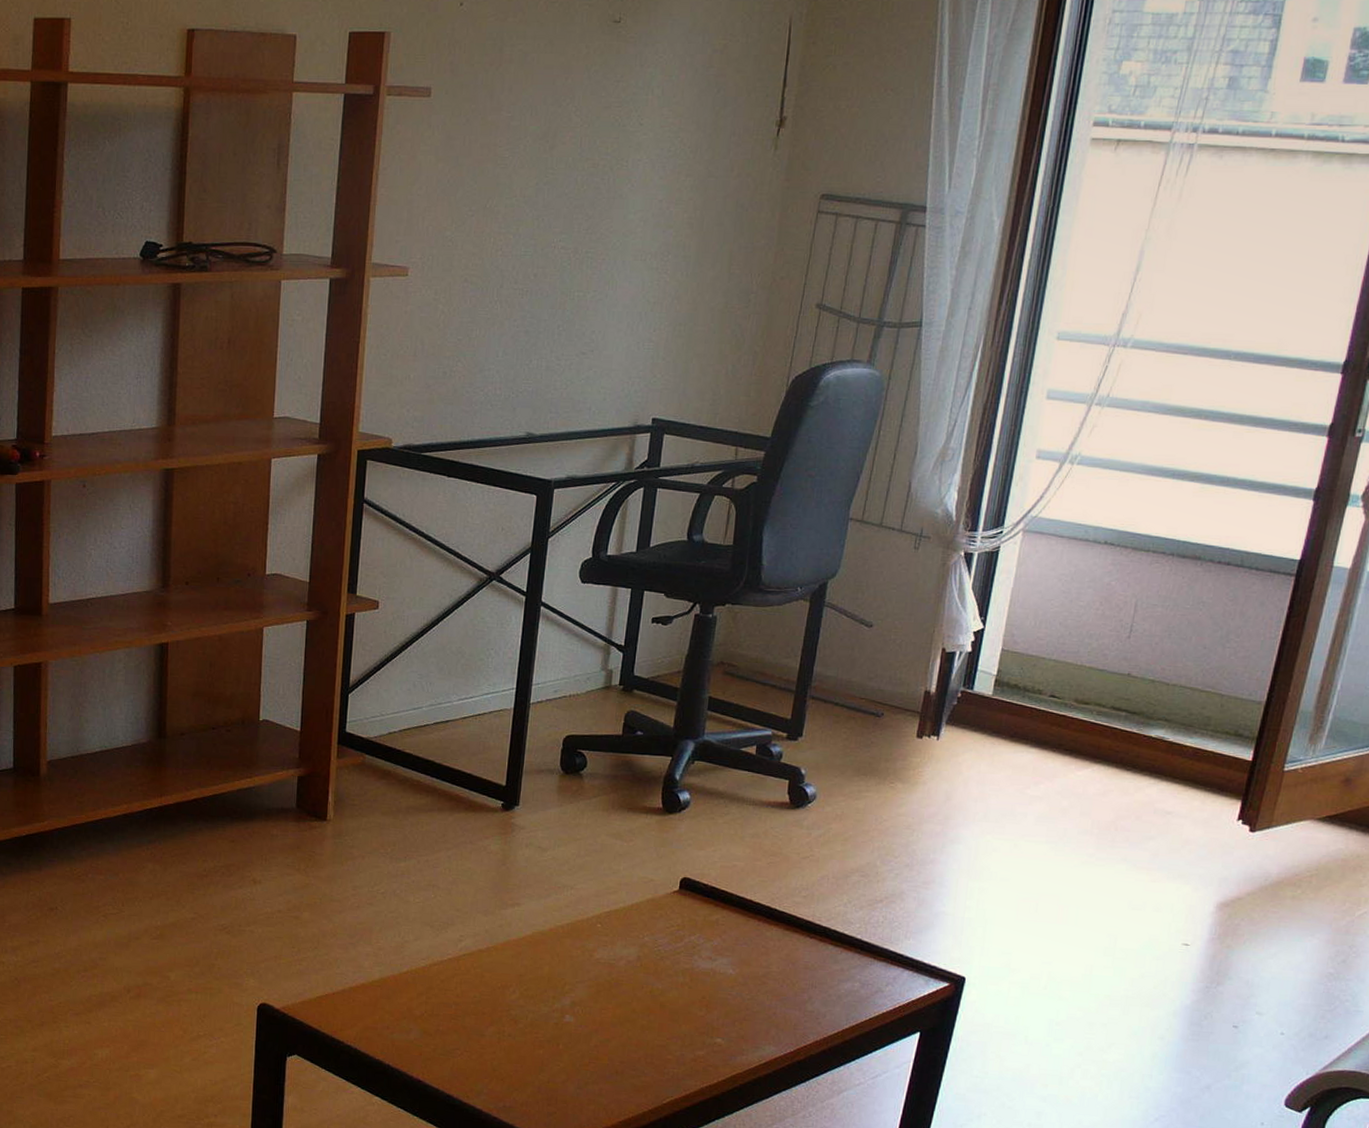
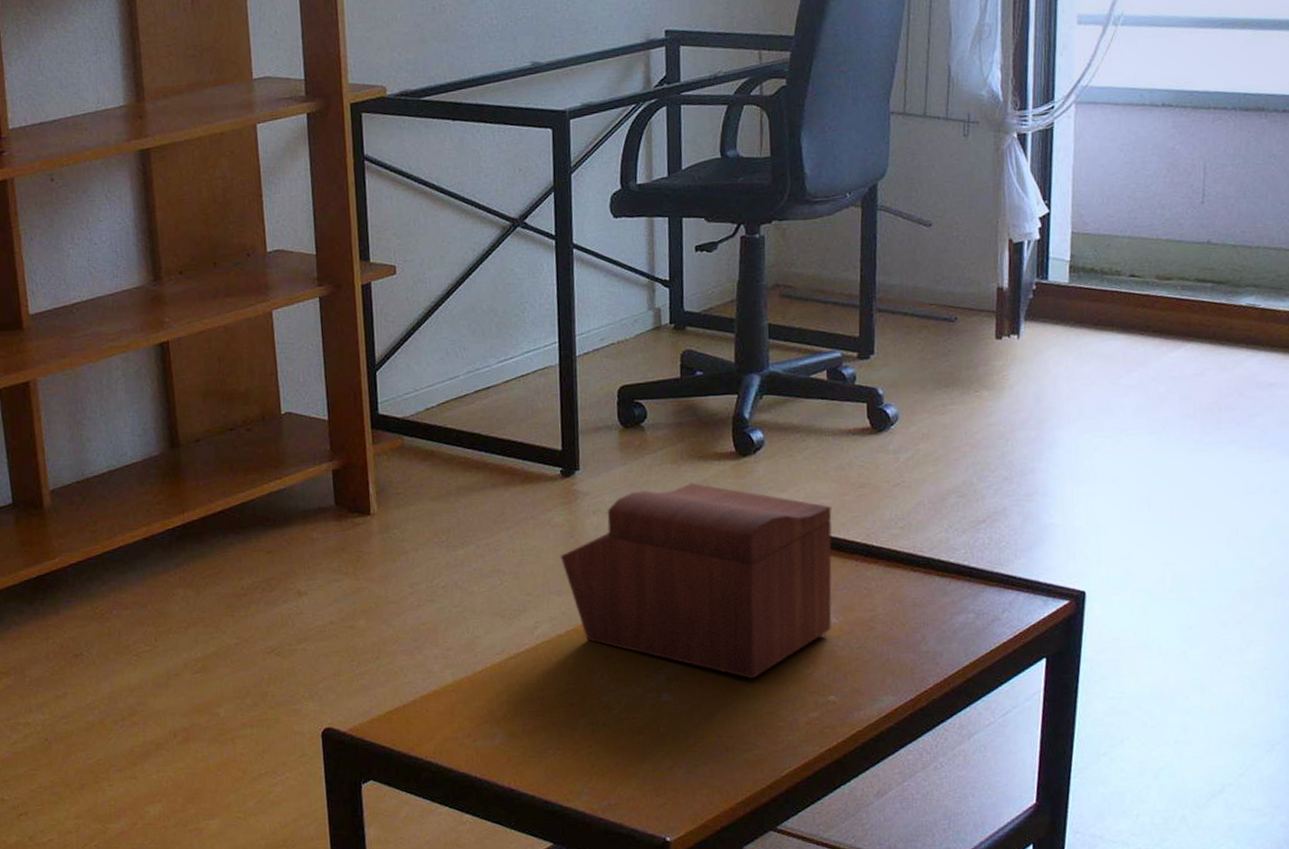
sewing box: none [491,830,743,1014] -> present [560,482,833,679]

